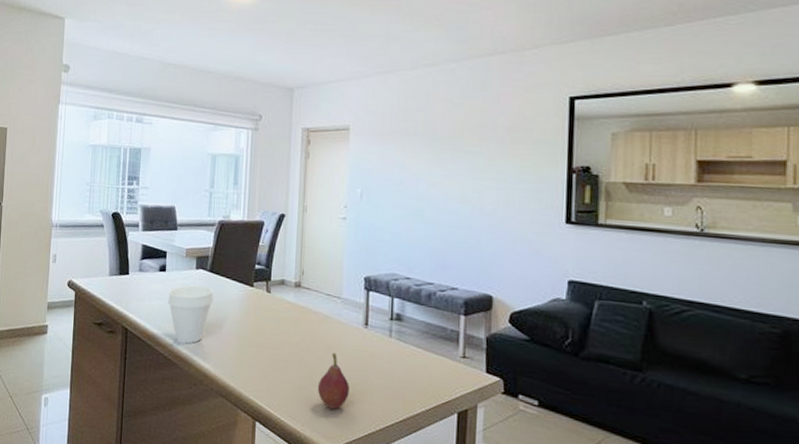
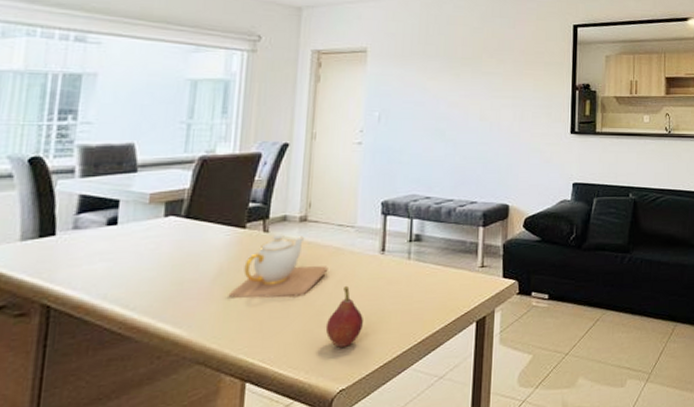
cup: present [168,285,214,344] -> none [119,236,190,311]
teapot: none [241,294,319,355] -> present [228,232,328,298]

